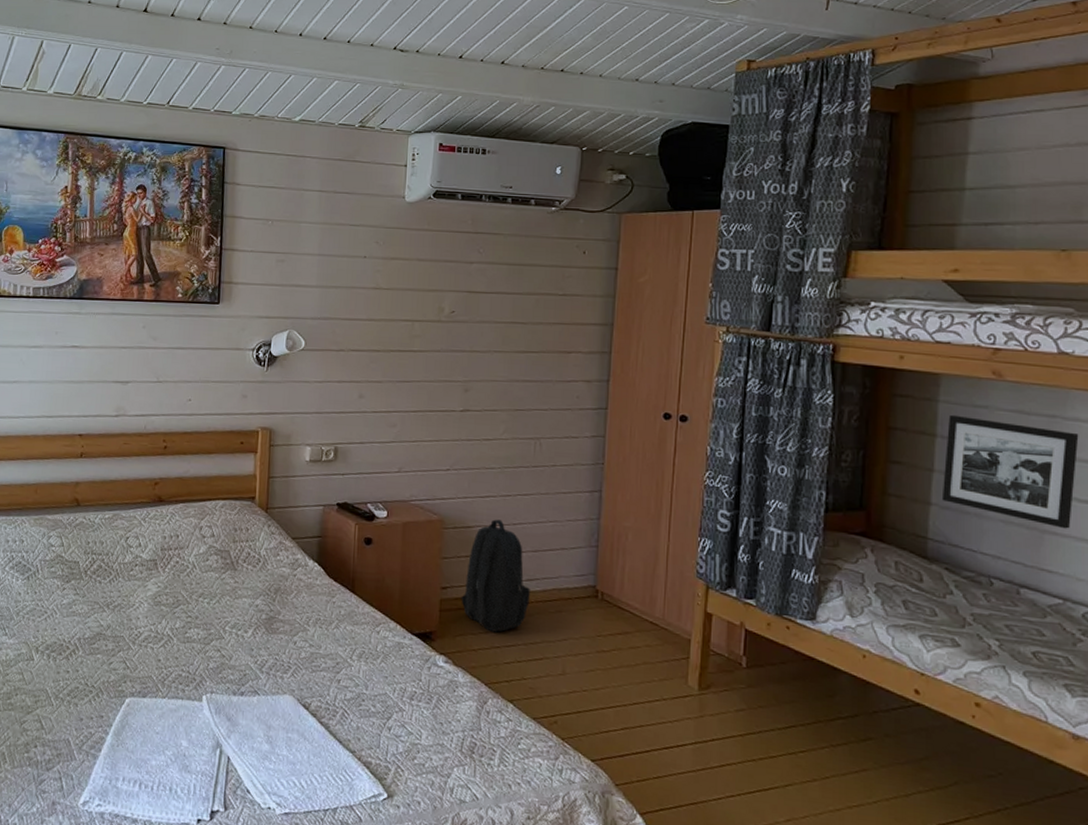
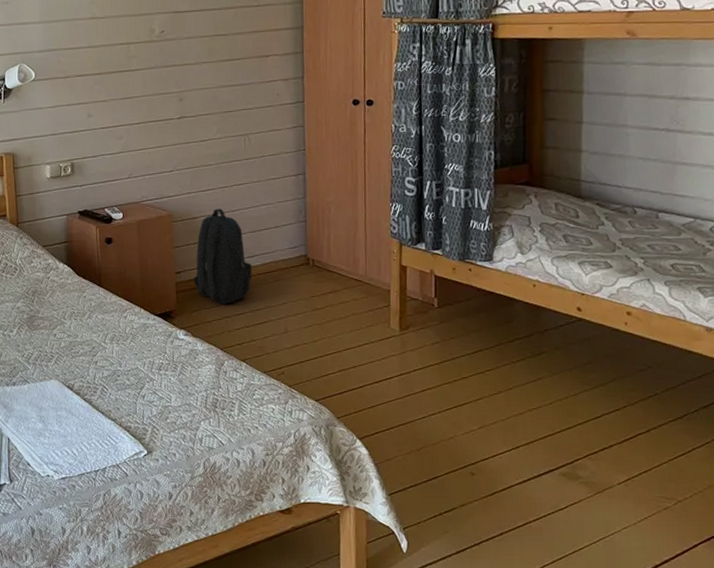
picture frame: present [941,414,1079,529] -> none [590,72,701,159]

